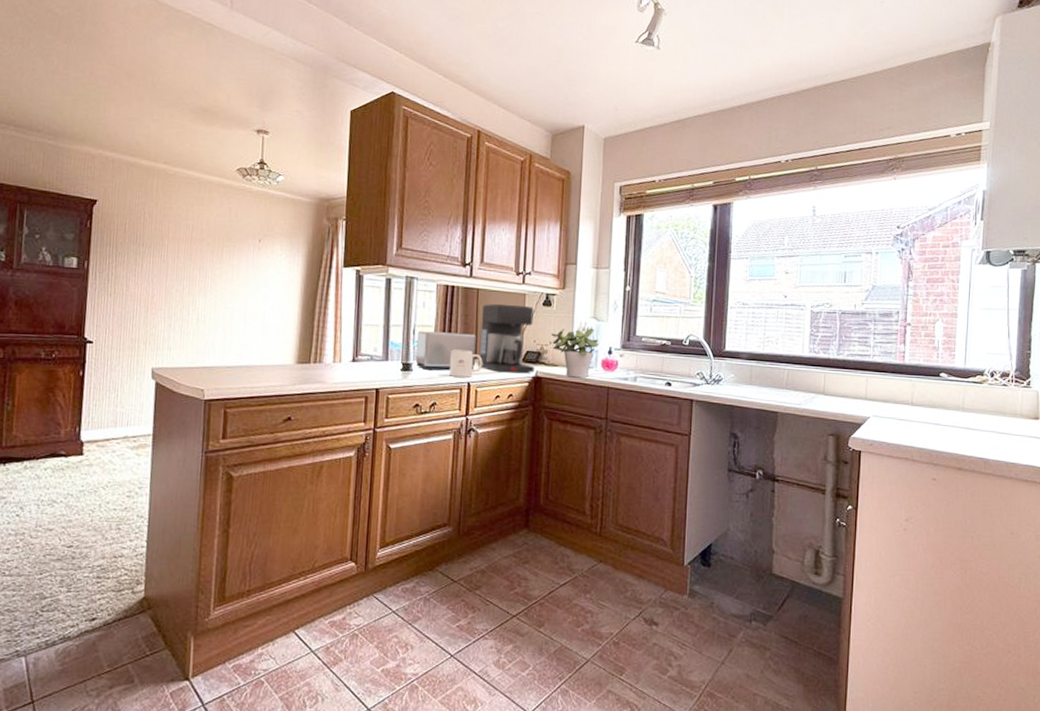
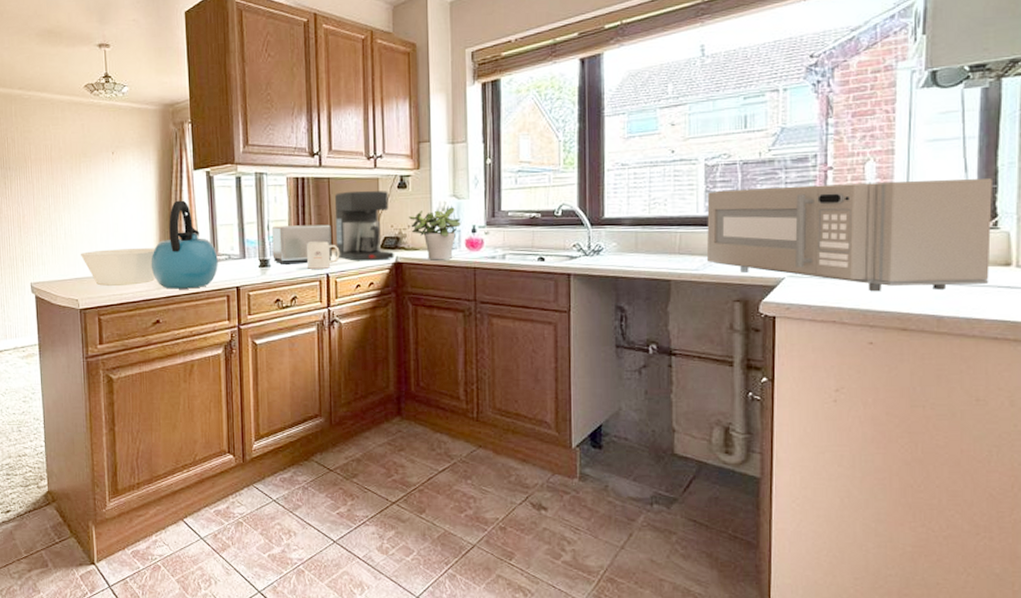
bowl: none [211,339,294,379] -> present [80,248,155,286]
kettle: none [288,296,360,387] -> present [151,200,218,289]
microwave: none [808,335,1027,437] -> present [706,179,992,292]

